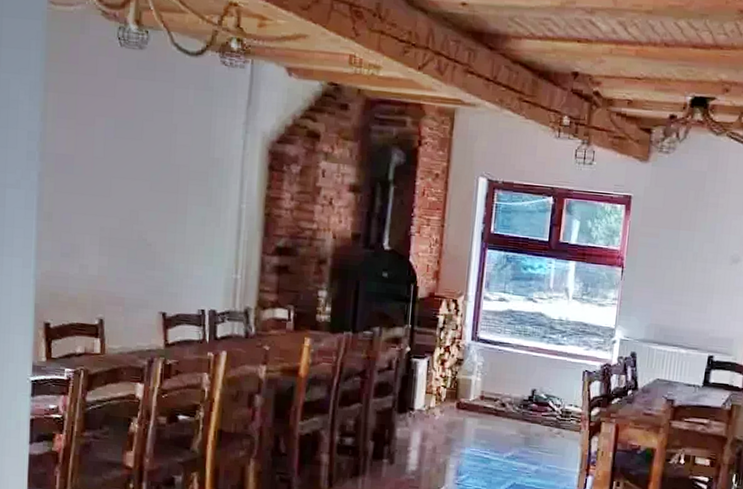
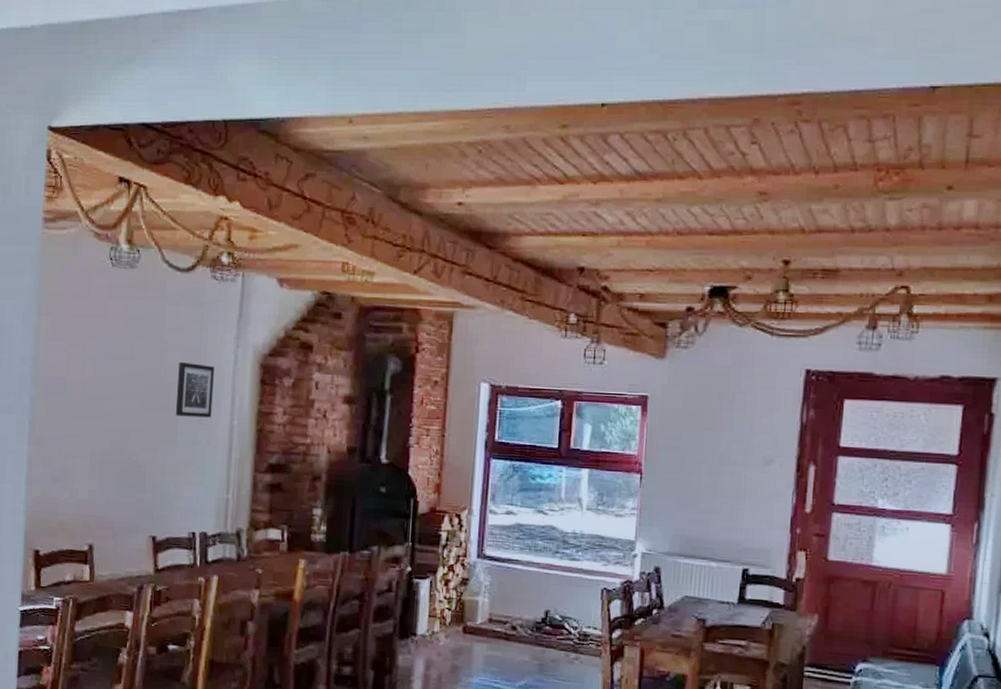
wall art: none [184,145,223,201] -> present [175,362,214,418]

